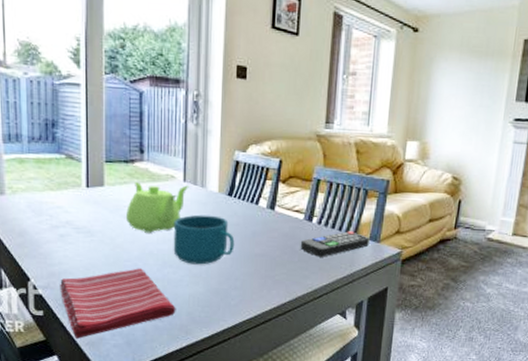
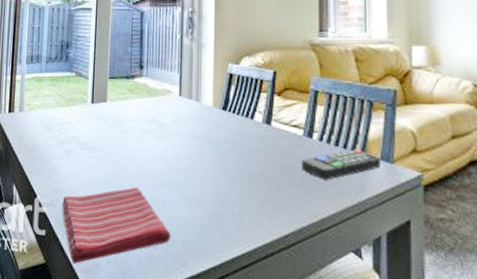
teapot: present [125,182,189,233] -> none [124,97,185,150]
cup: present [173,214,235,265] -> none [169,130,231,186]

